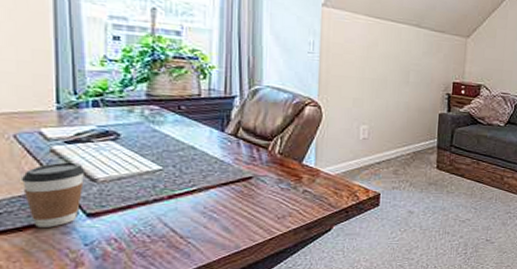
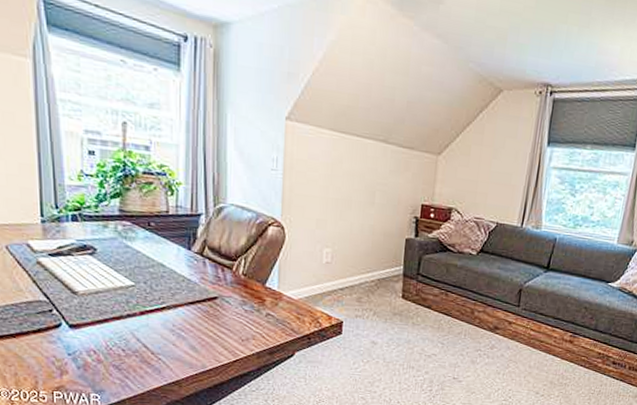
coffee cup: present [20,162,86,227] -> none [13,274,67,336]

